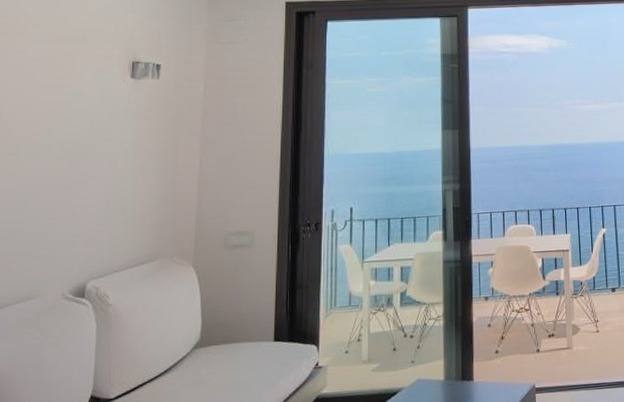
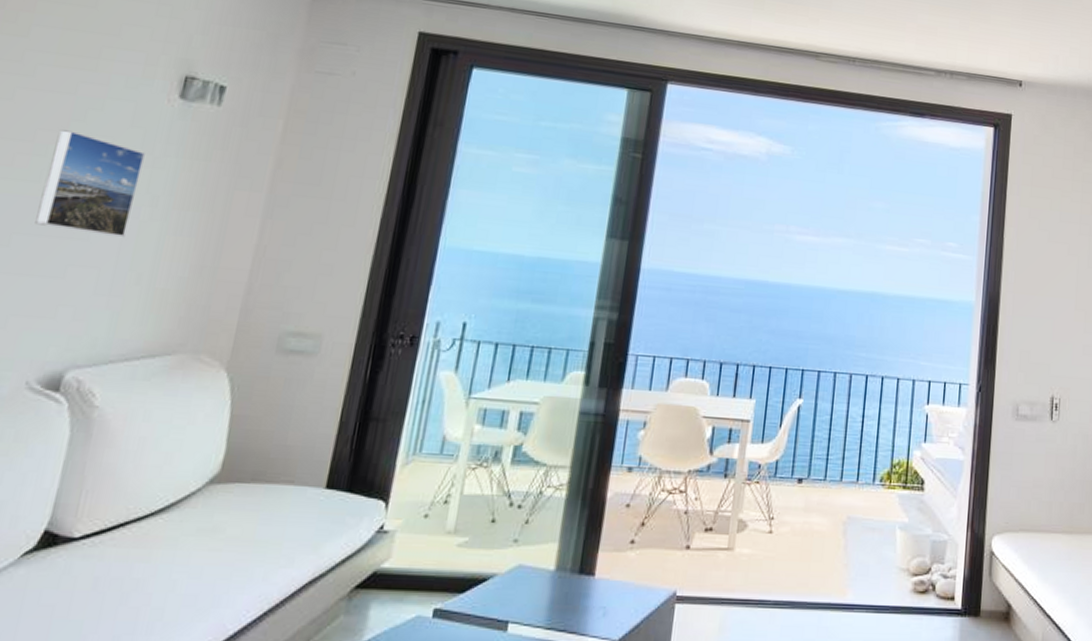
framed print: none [50,113,115,183] -> present [35,129,147,238]

